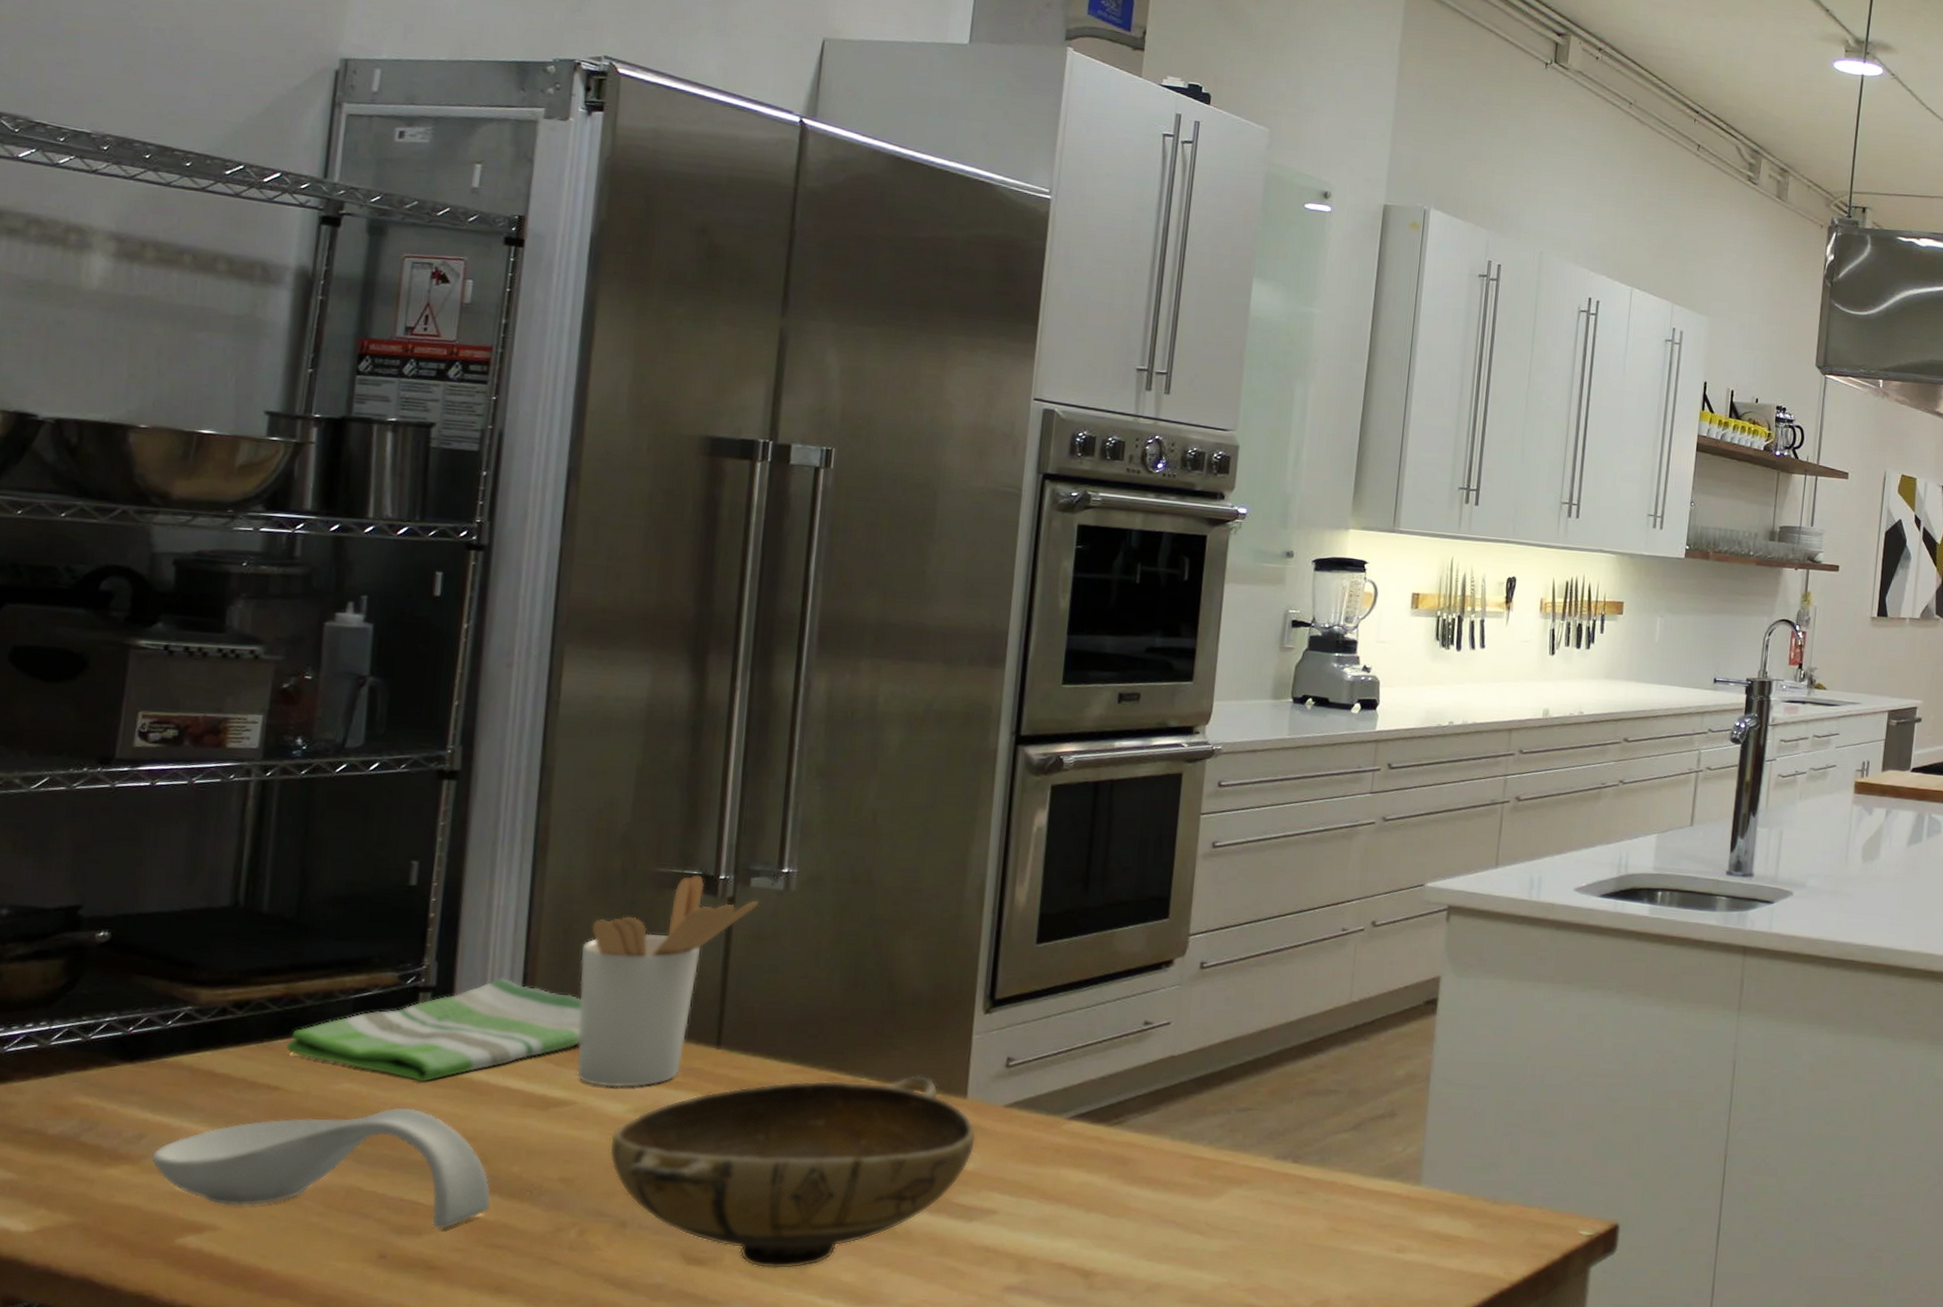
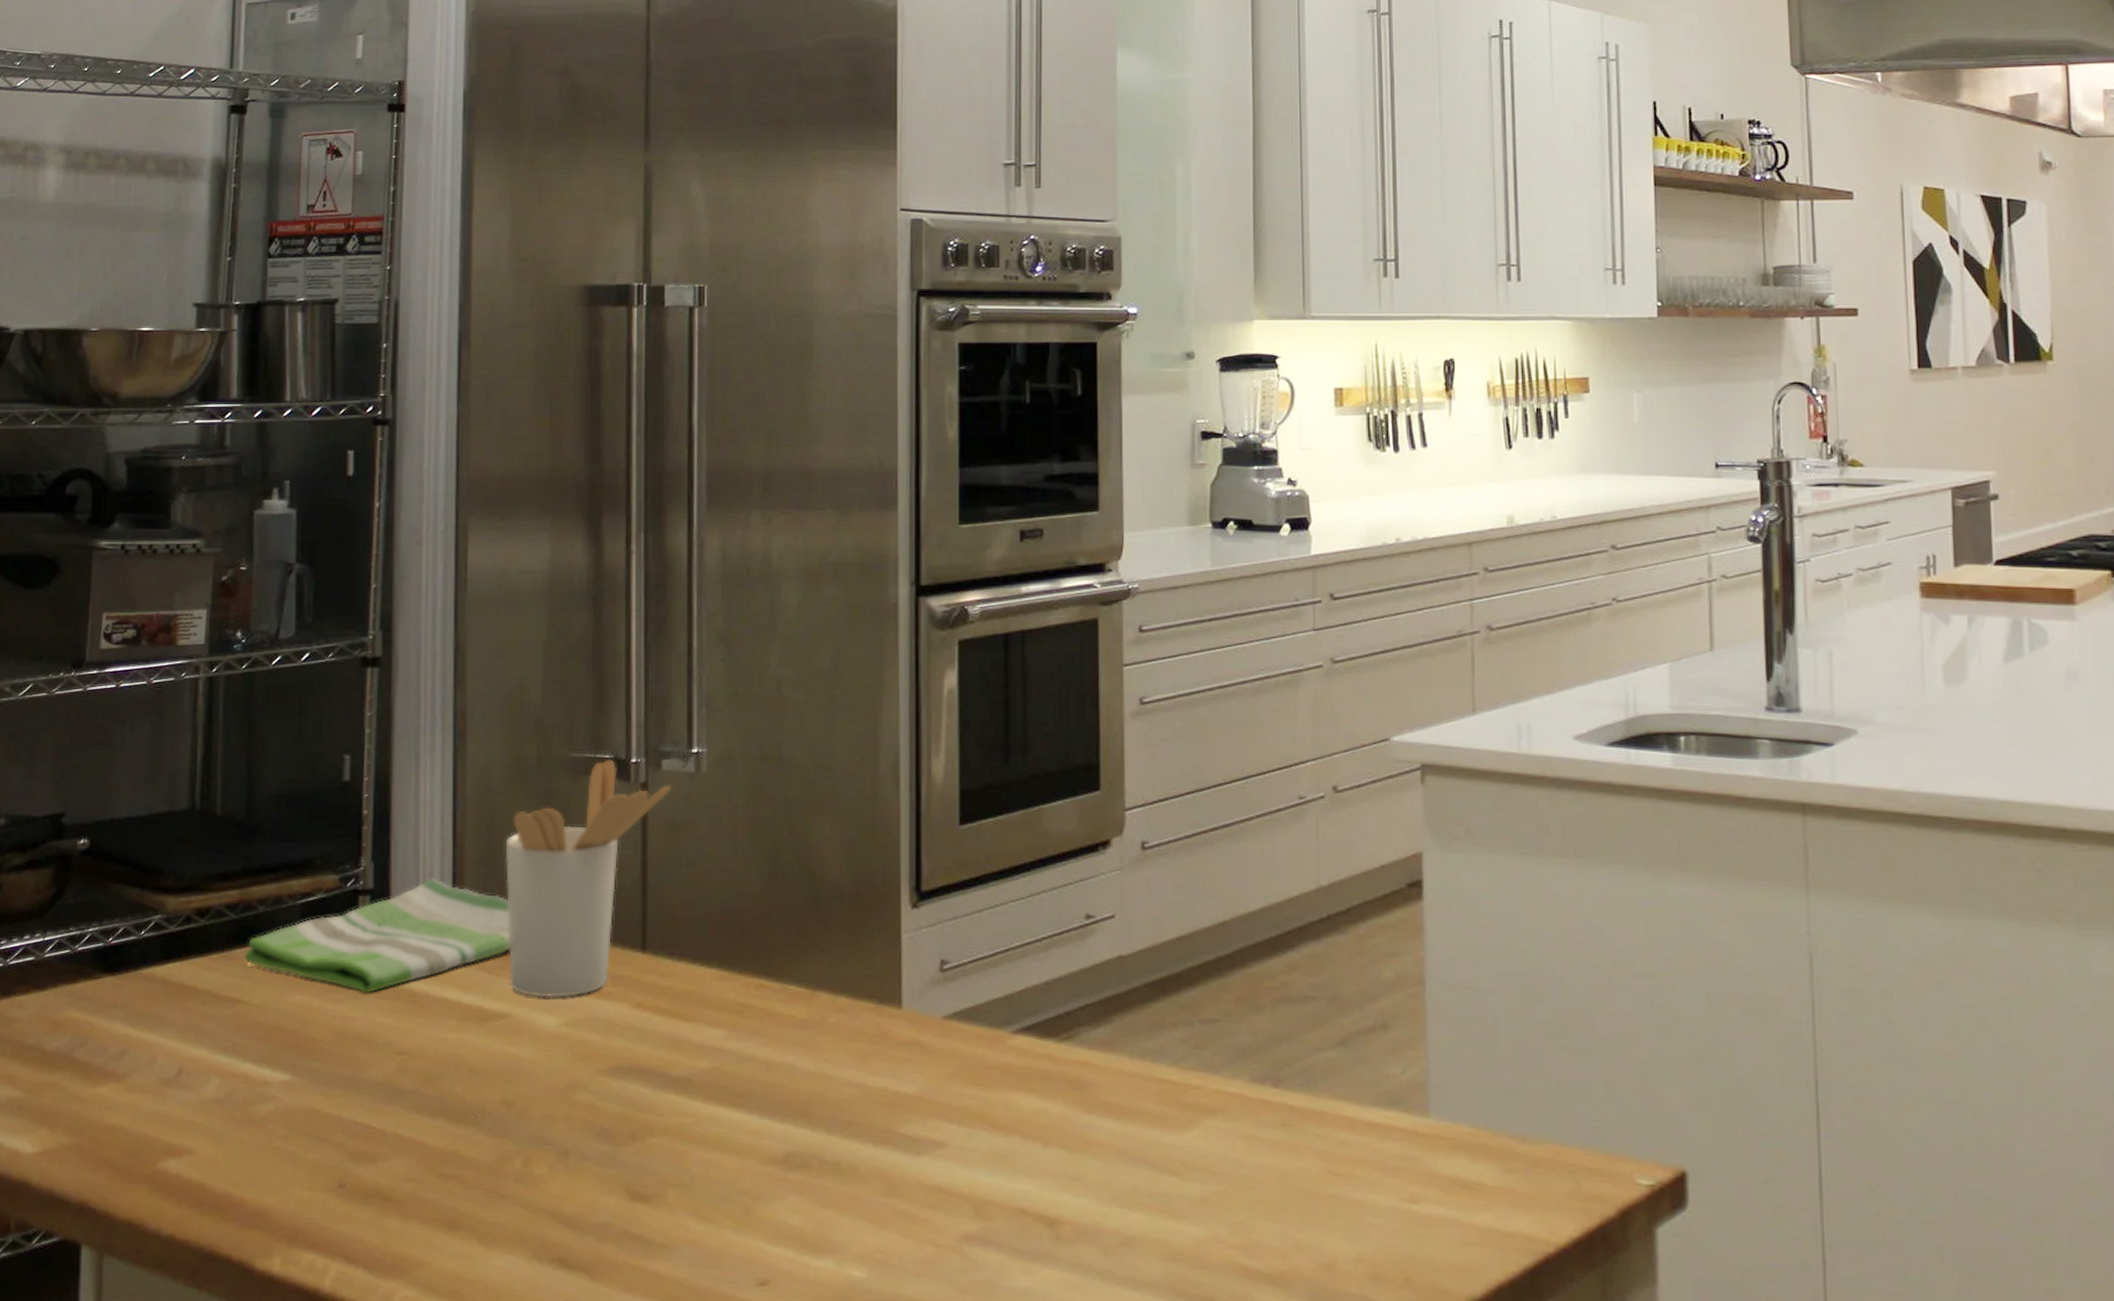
spoon rest: present [150,1107,491,1229] -> none [133,1021,438,1157]
bowl: present [609,1074,977,1269] -> none [546,981,916,1209]

